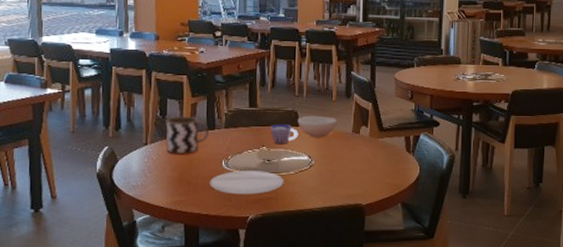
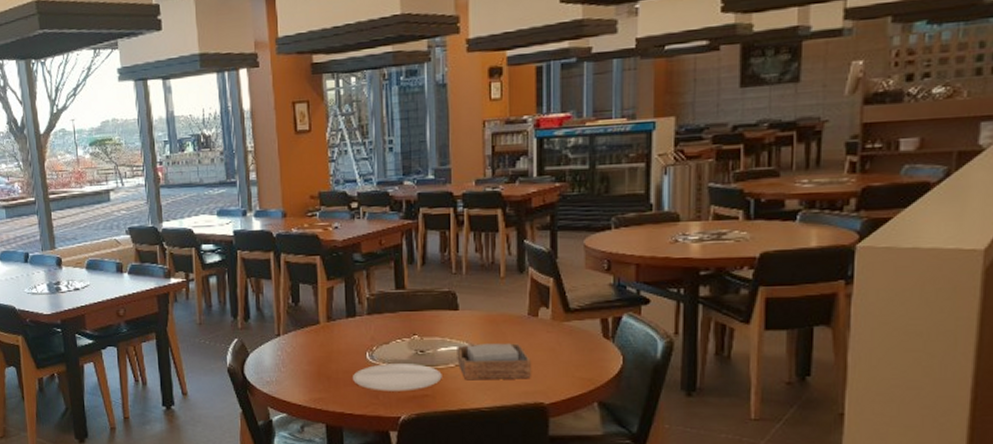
cup: present [165,116,209,155] -> none [299,302,349,346]
cup: present [271,124,298,145] -> none [423,308,458,333]
napkin holder: none [296,155,353,185] -> present [457,343,531,381]
soup bowl: present [297,115,337,138] -> none [456,296,507,323]

